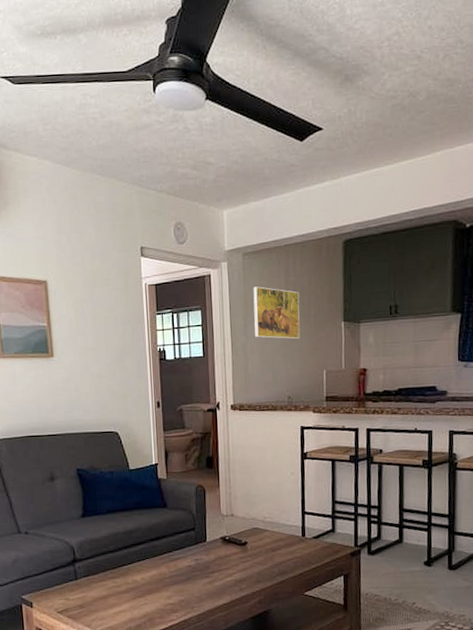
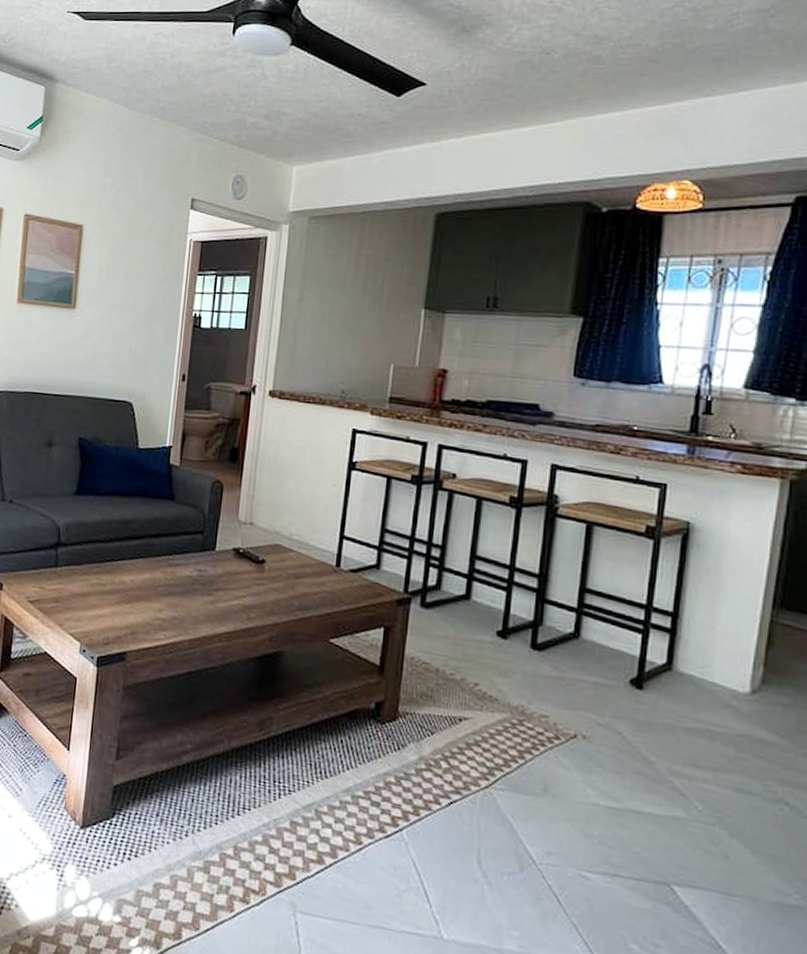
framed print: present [253,286,300,339] -> none [309,256,373,324]

